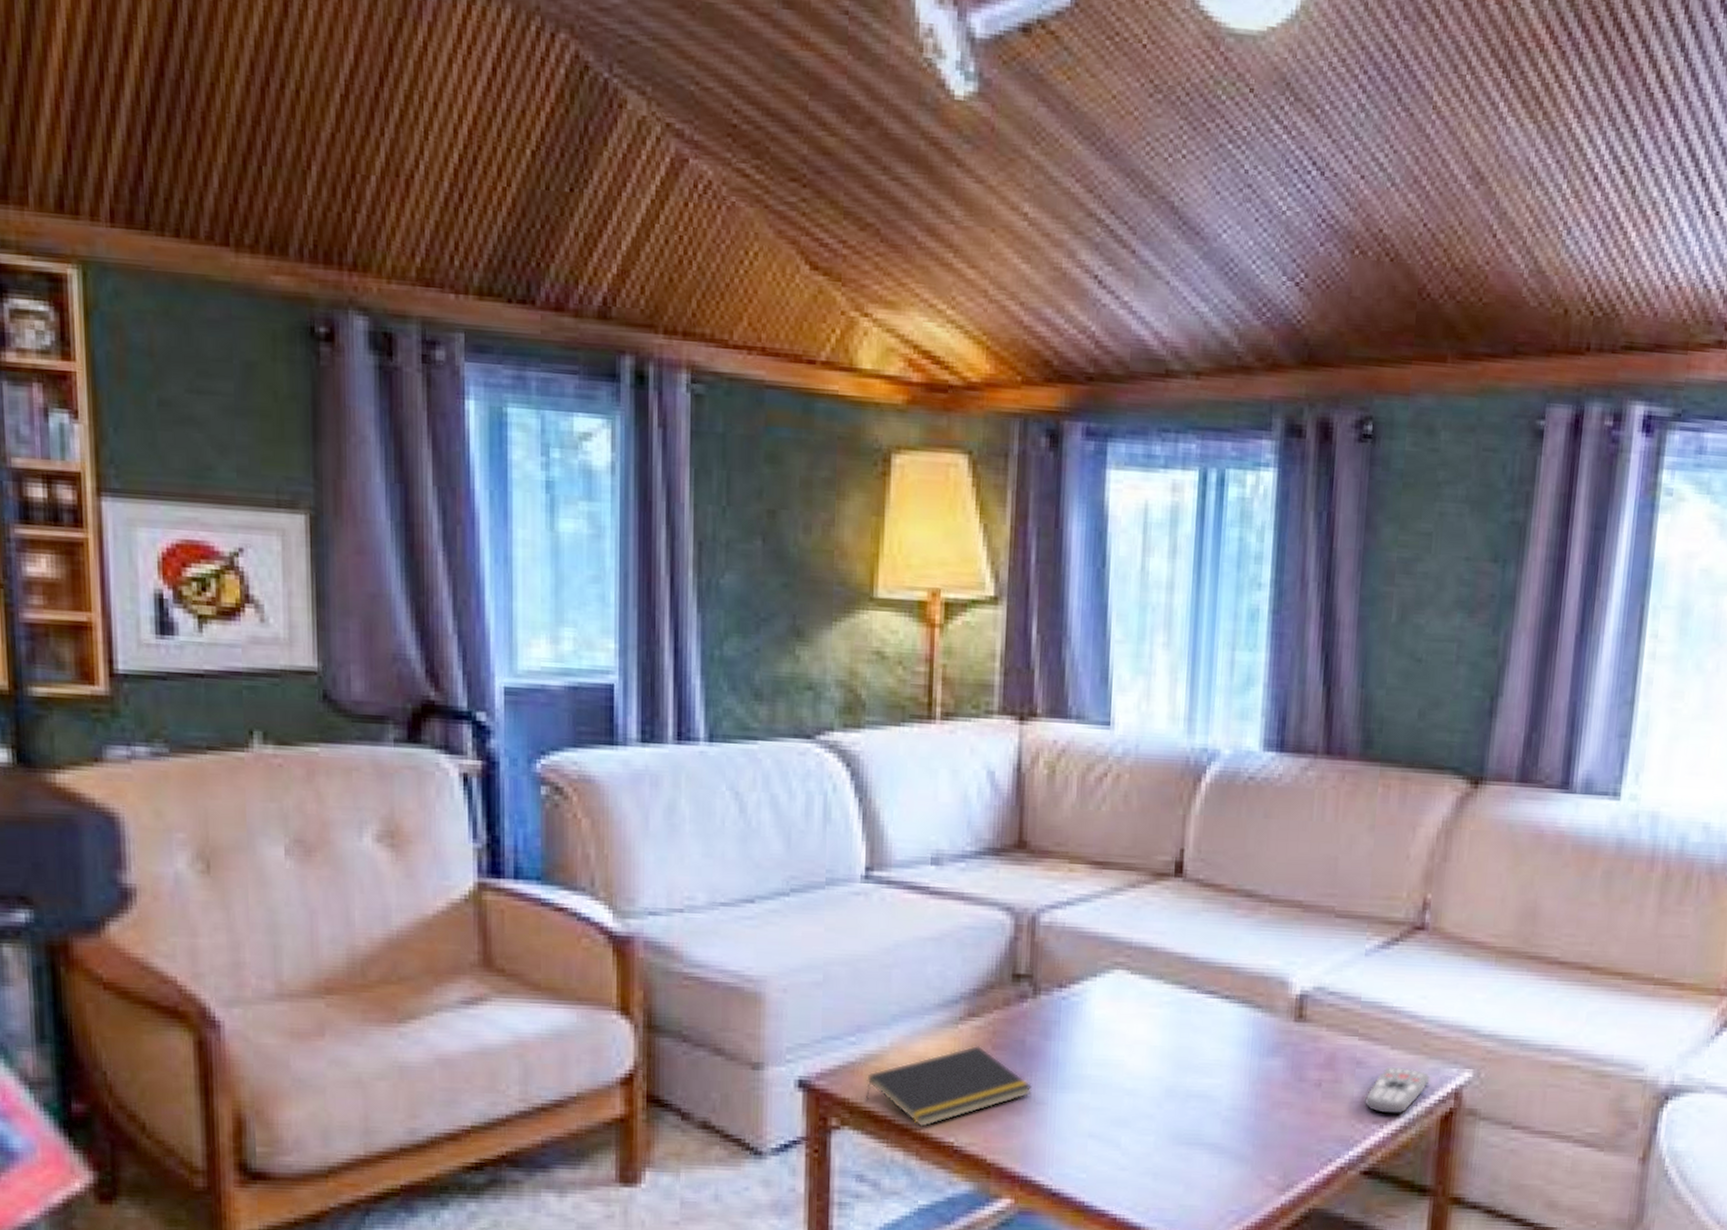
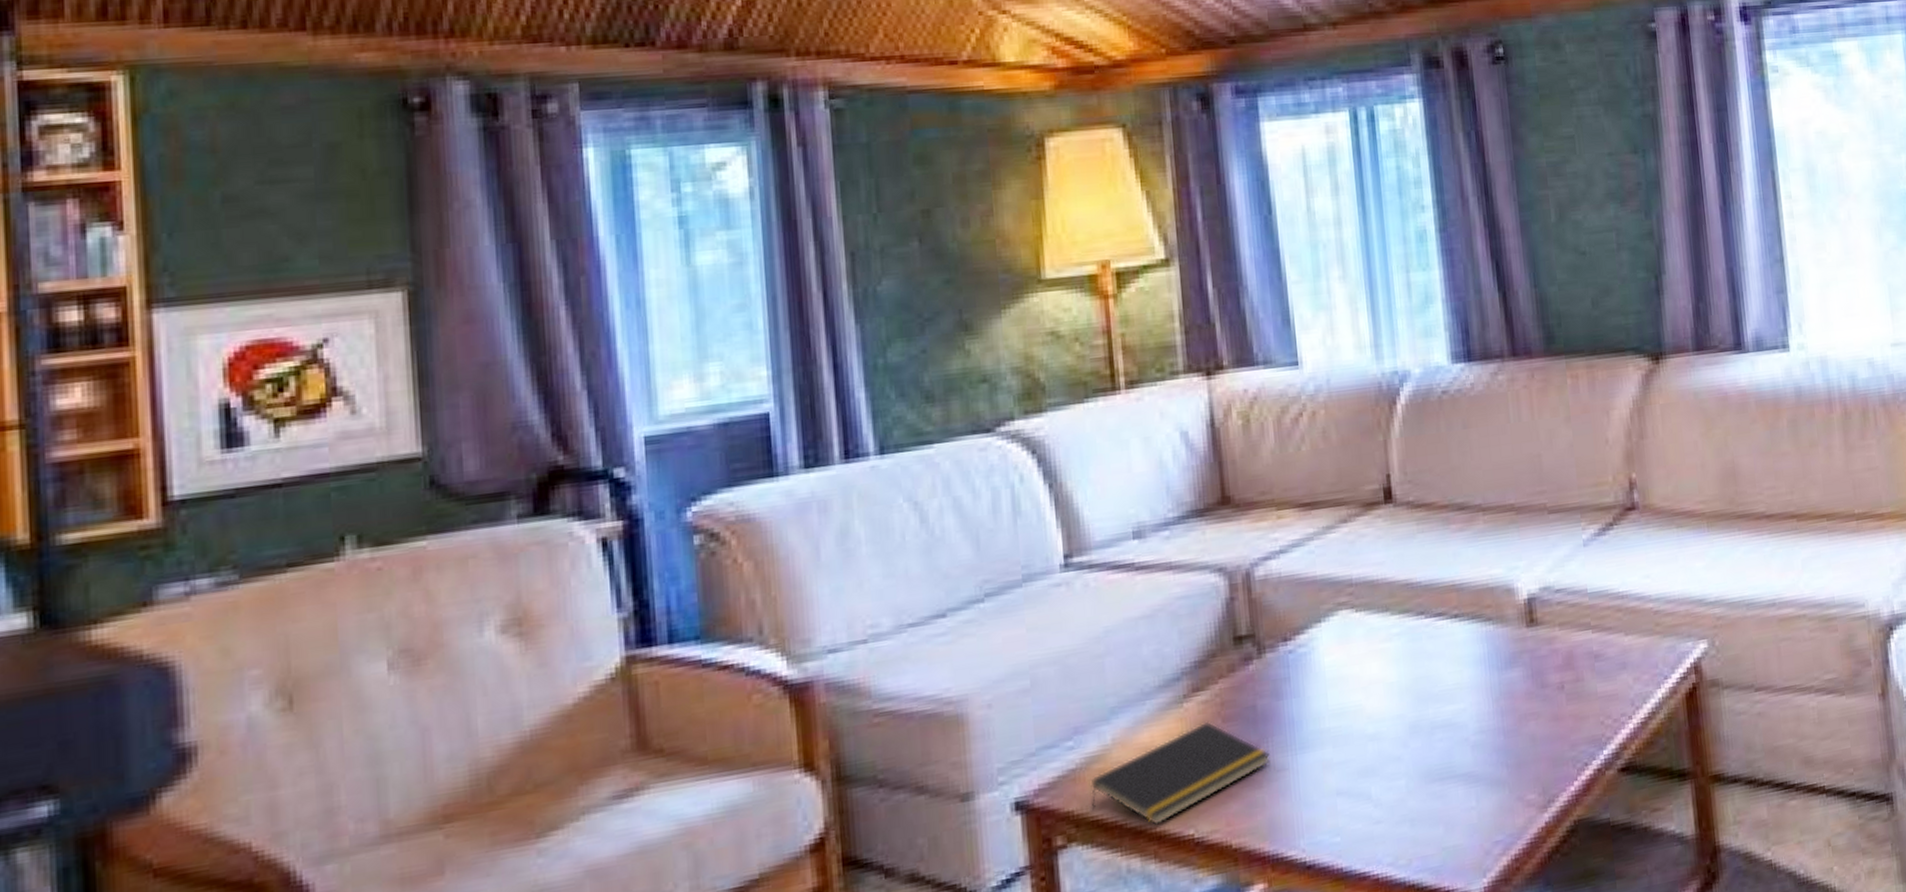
remote control: present [1365,1066,1430,1114] -> none [1609,651,1668,703]

